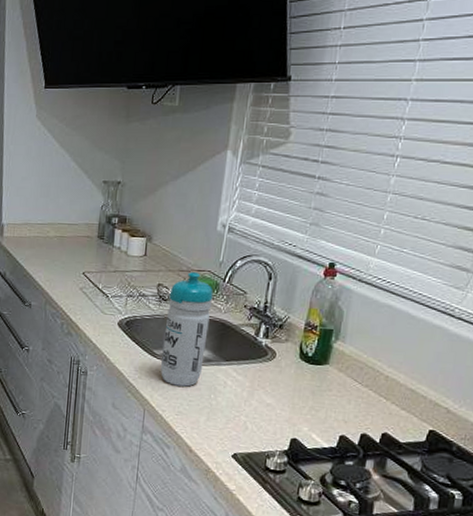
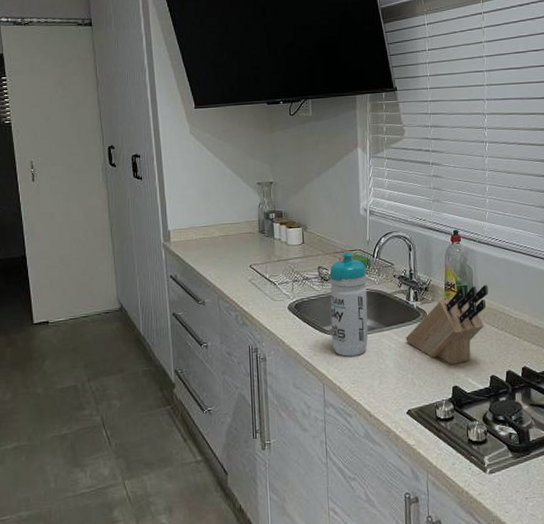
knife block: none [245,330,360,415] -> present [405,284,489,365]

